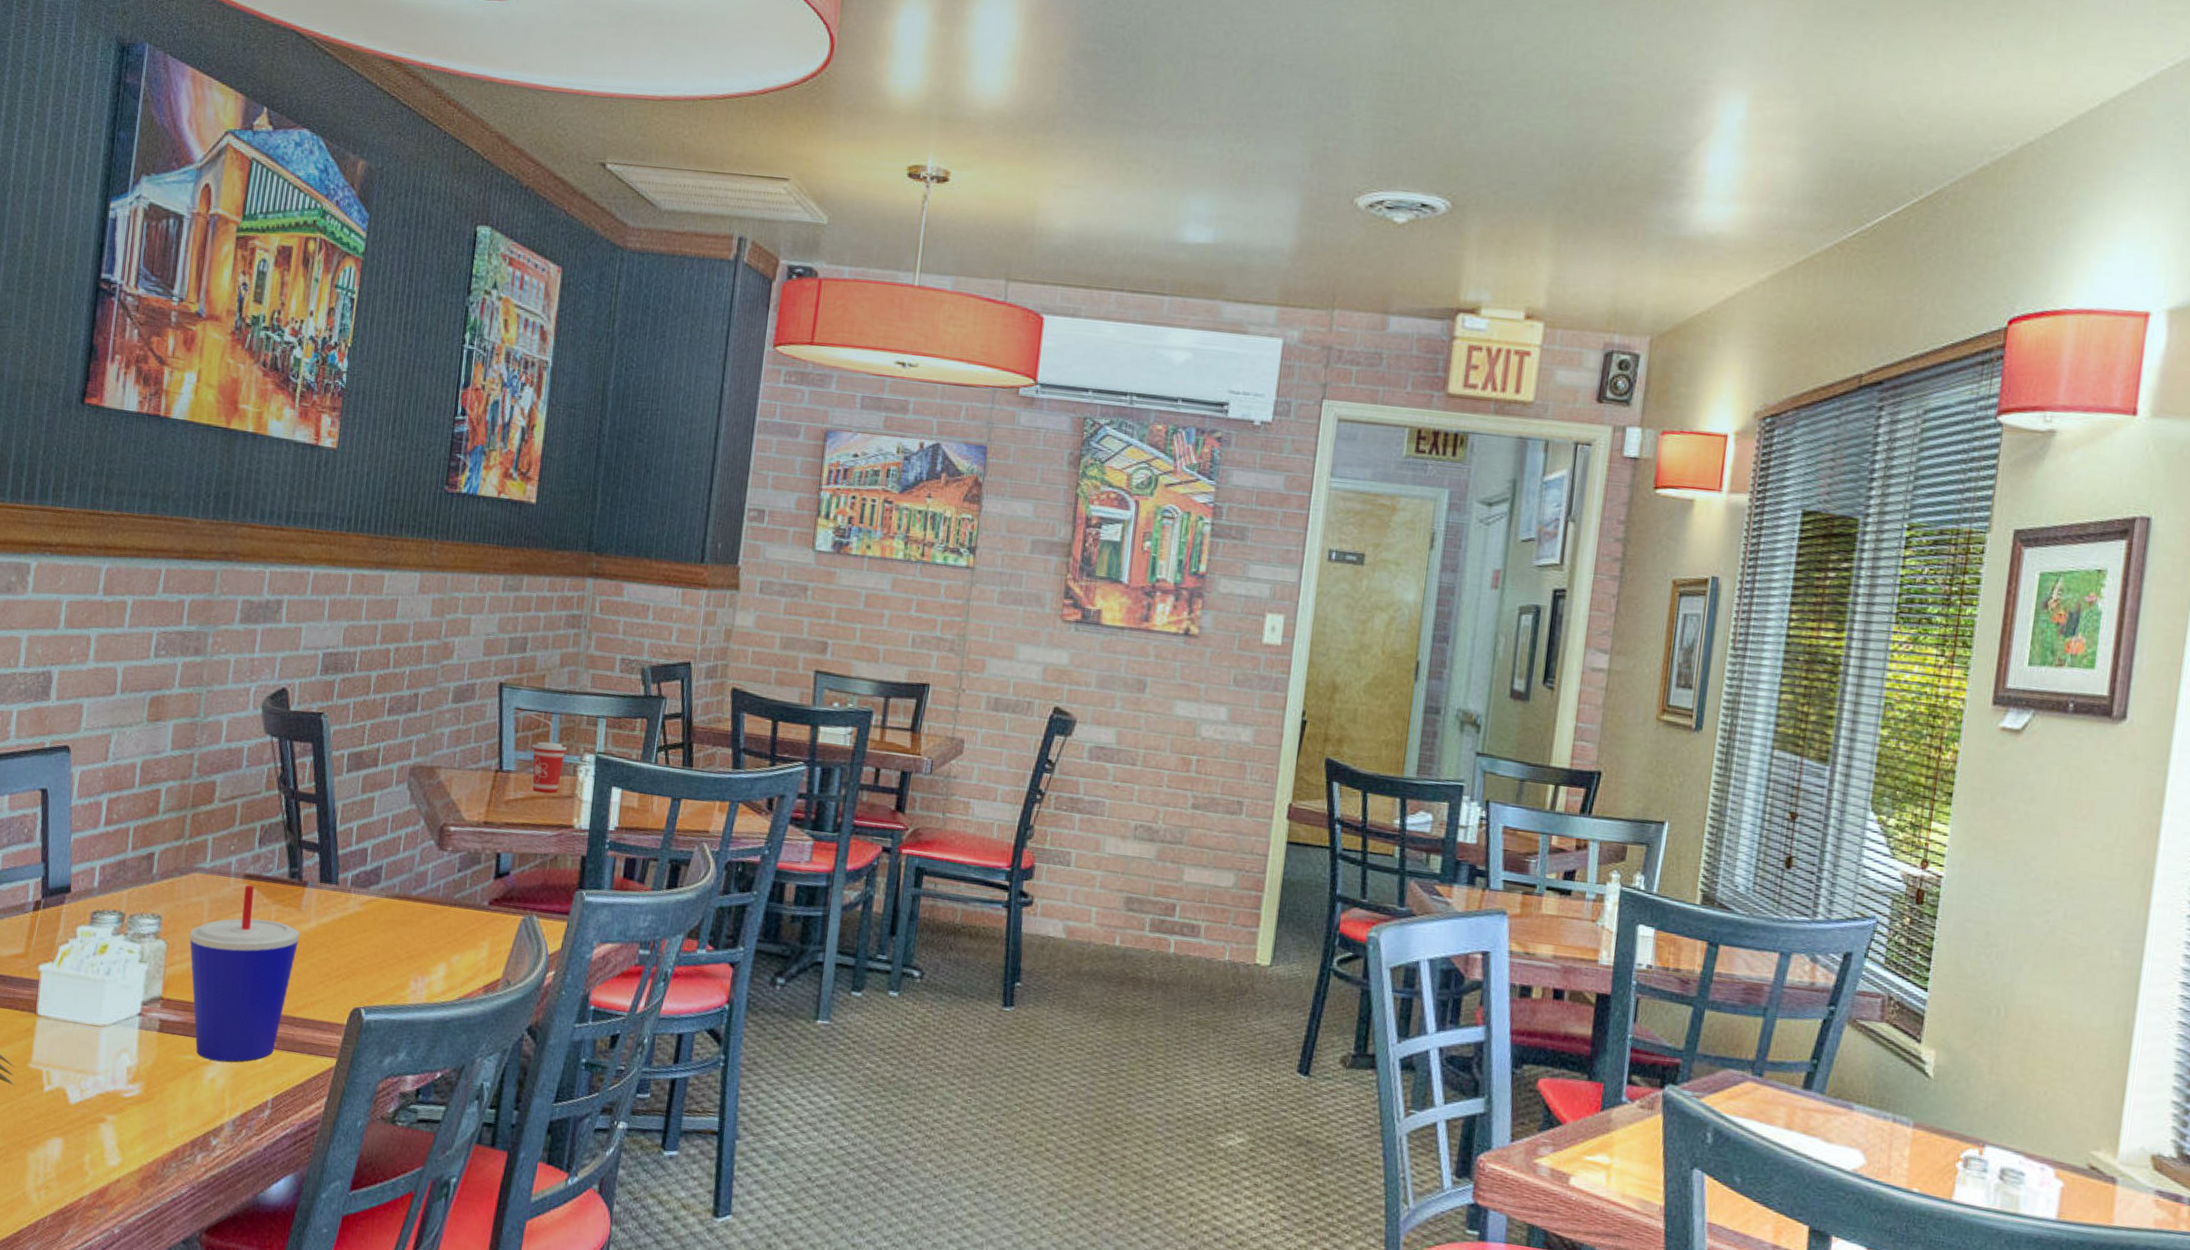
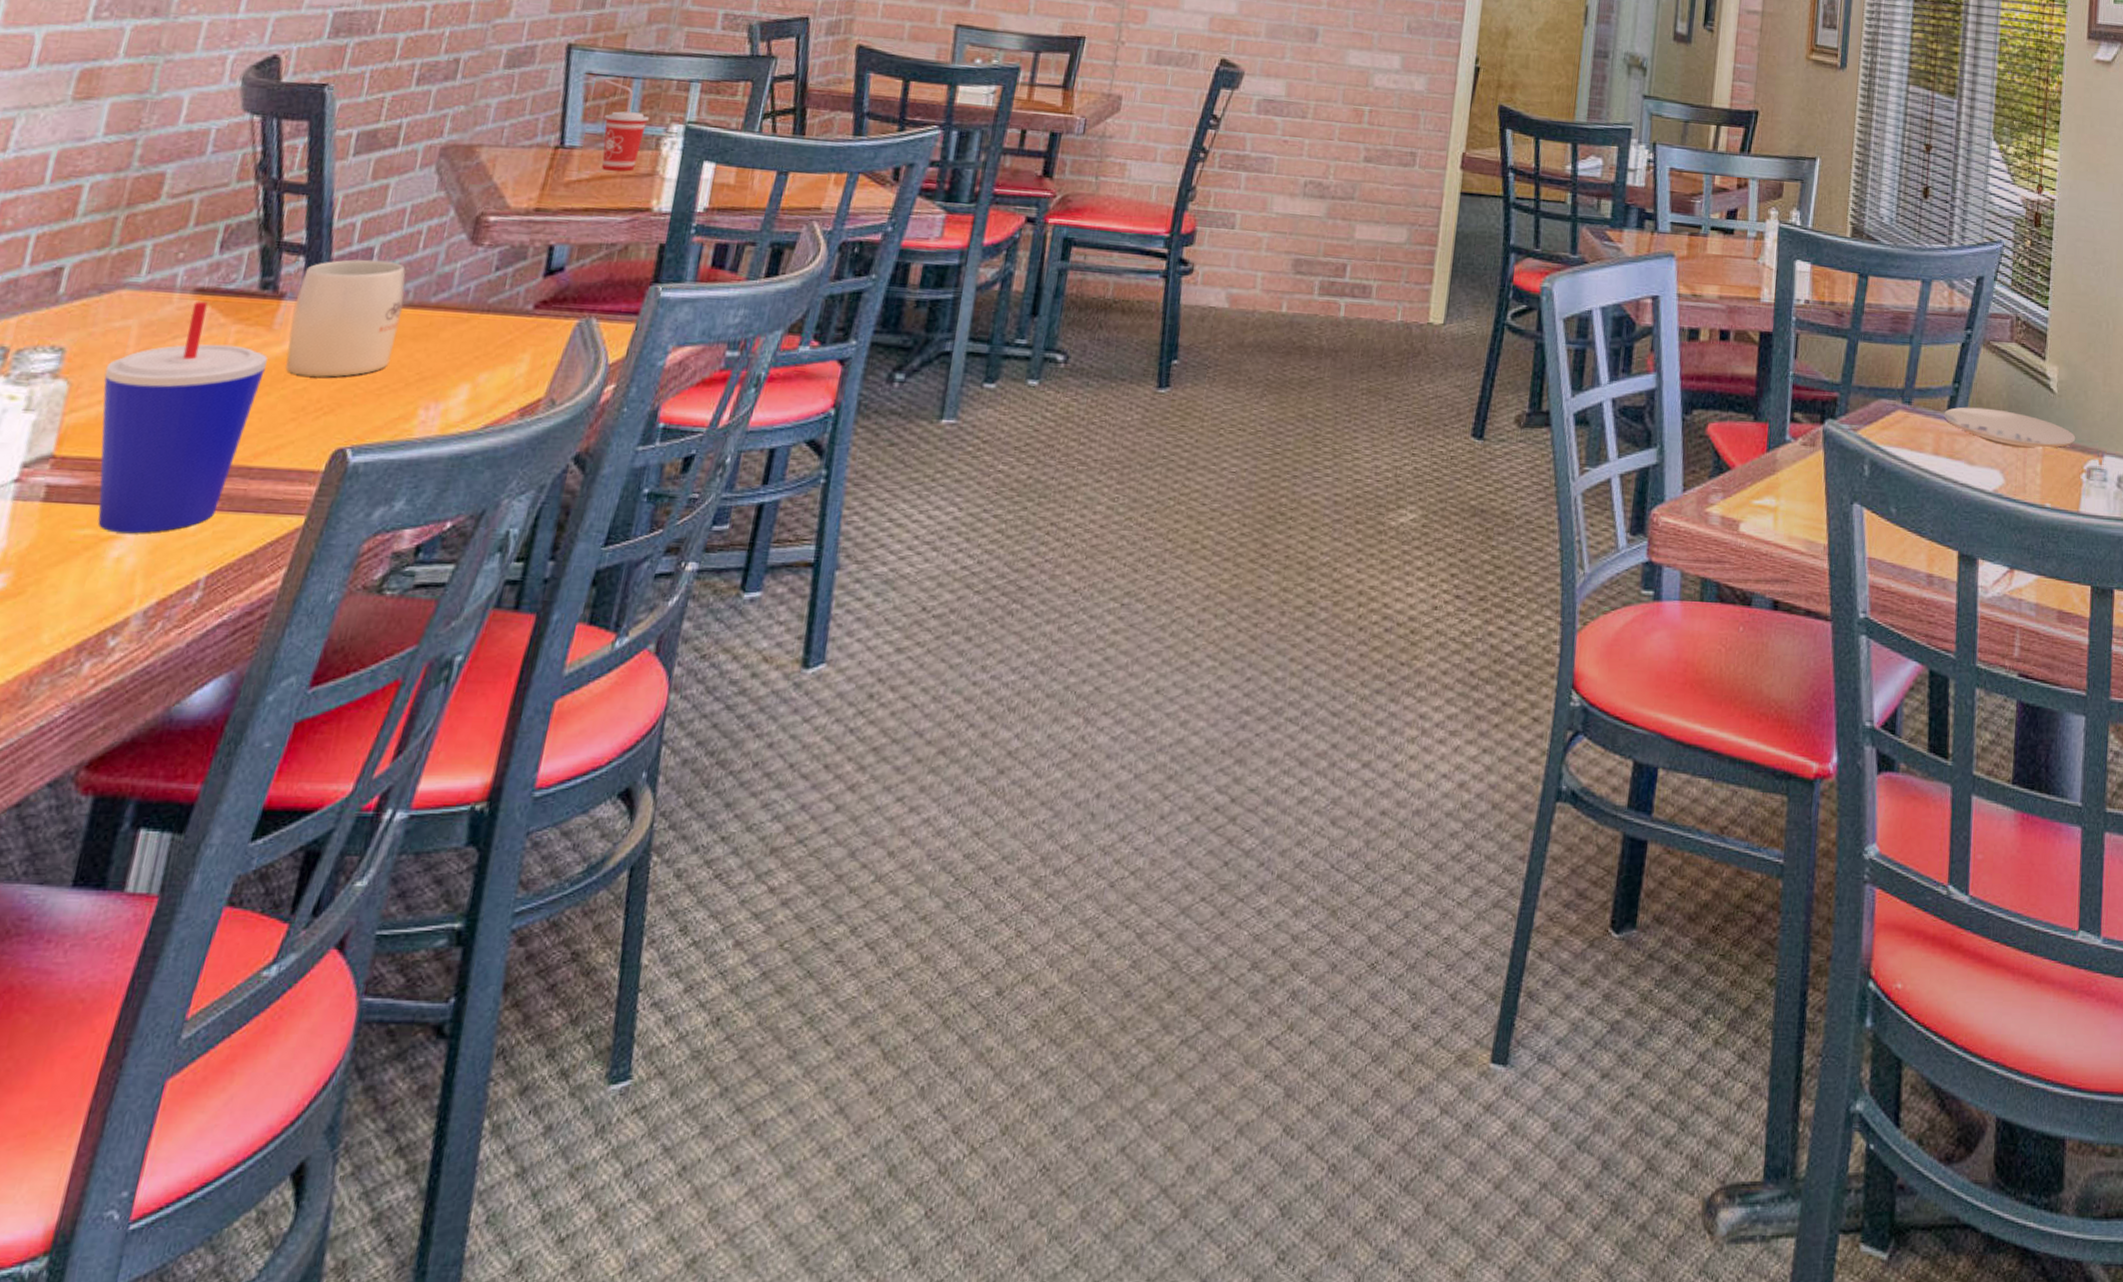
mug: none [312,857,393,951] -> present [285,259,406,378]
plate: none [1799,1083,1953,1134] -> present [1944,407,2076,448]

